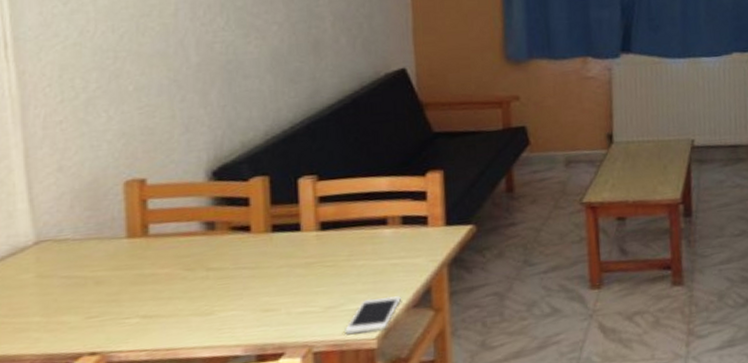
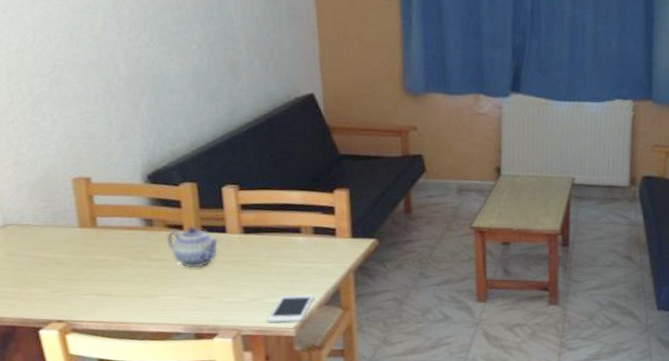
teapot: none [230,226,292,276] -> present [166,226,219,268]

